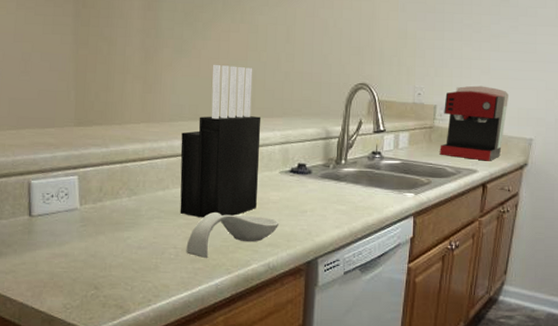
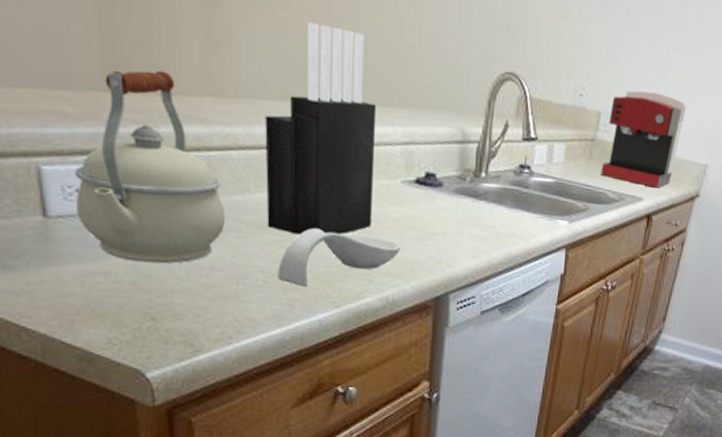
kettle: none [50,109,151,246] -> present [74,70,226,264]

